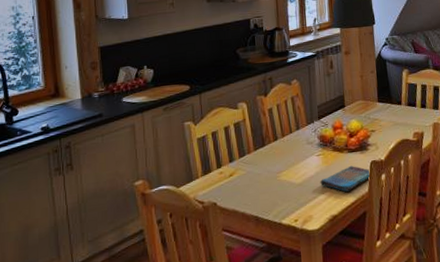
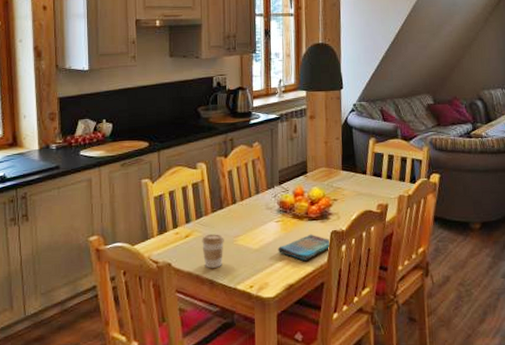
coffee cup: none [245,171,268,205] -> present [202,234,224,268]

